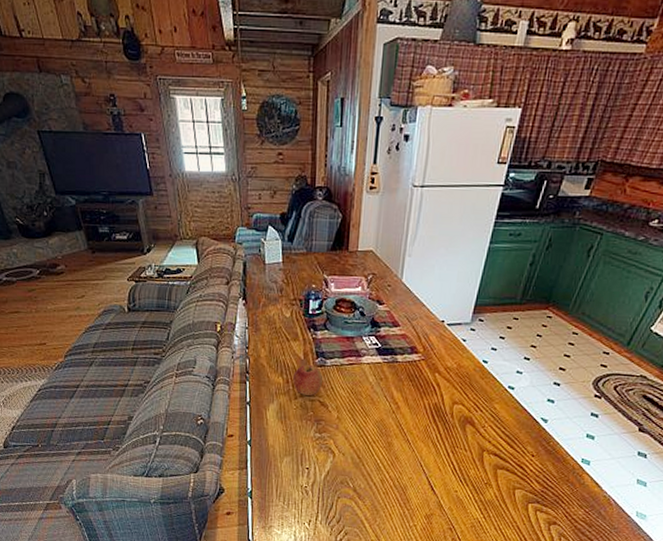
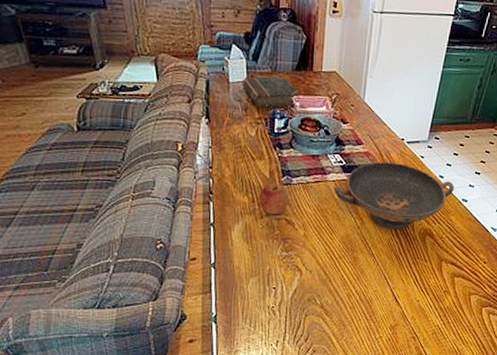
book: none [277,256,336,289] -> present [241,76,301,108]
decorative bowl: none [368,345,500,417] -> present [333,162,454,231]

